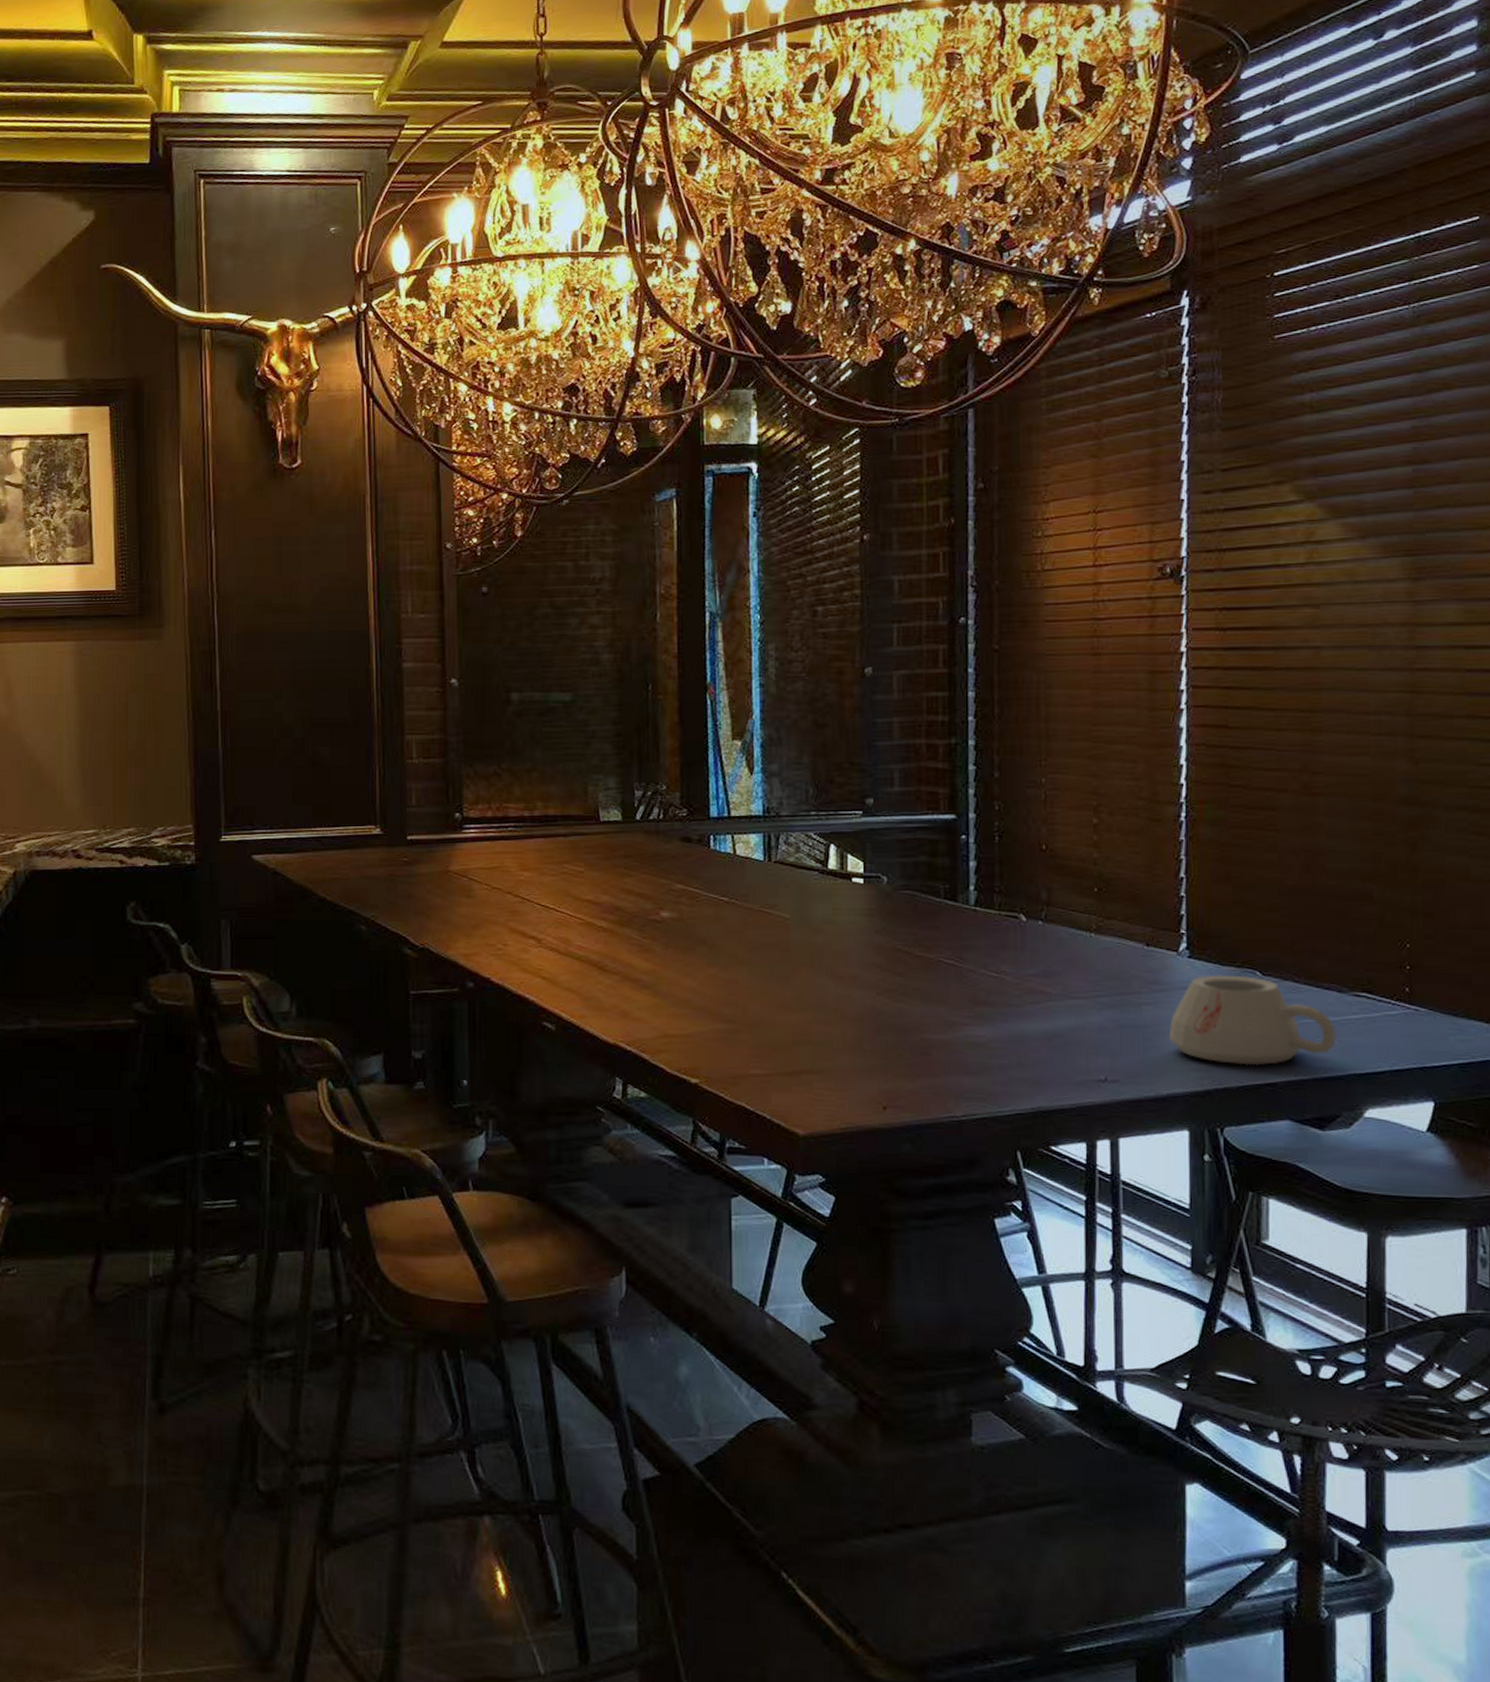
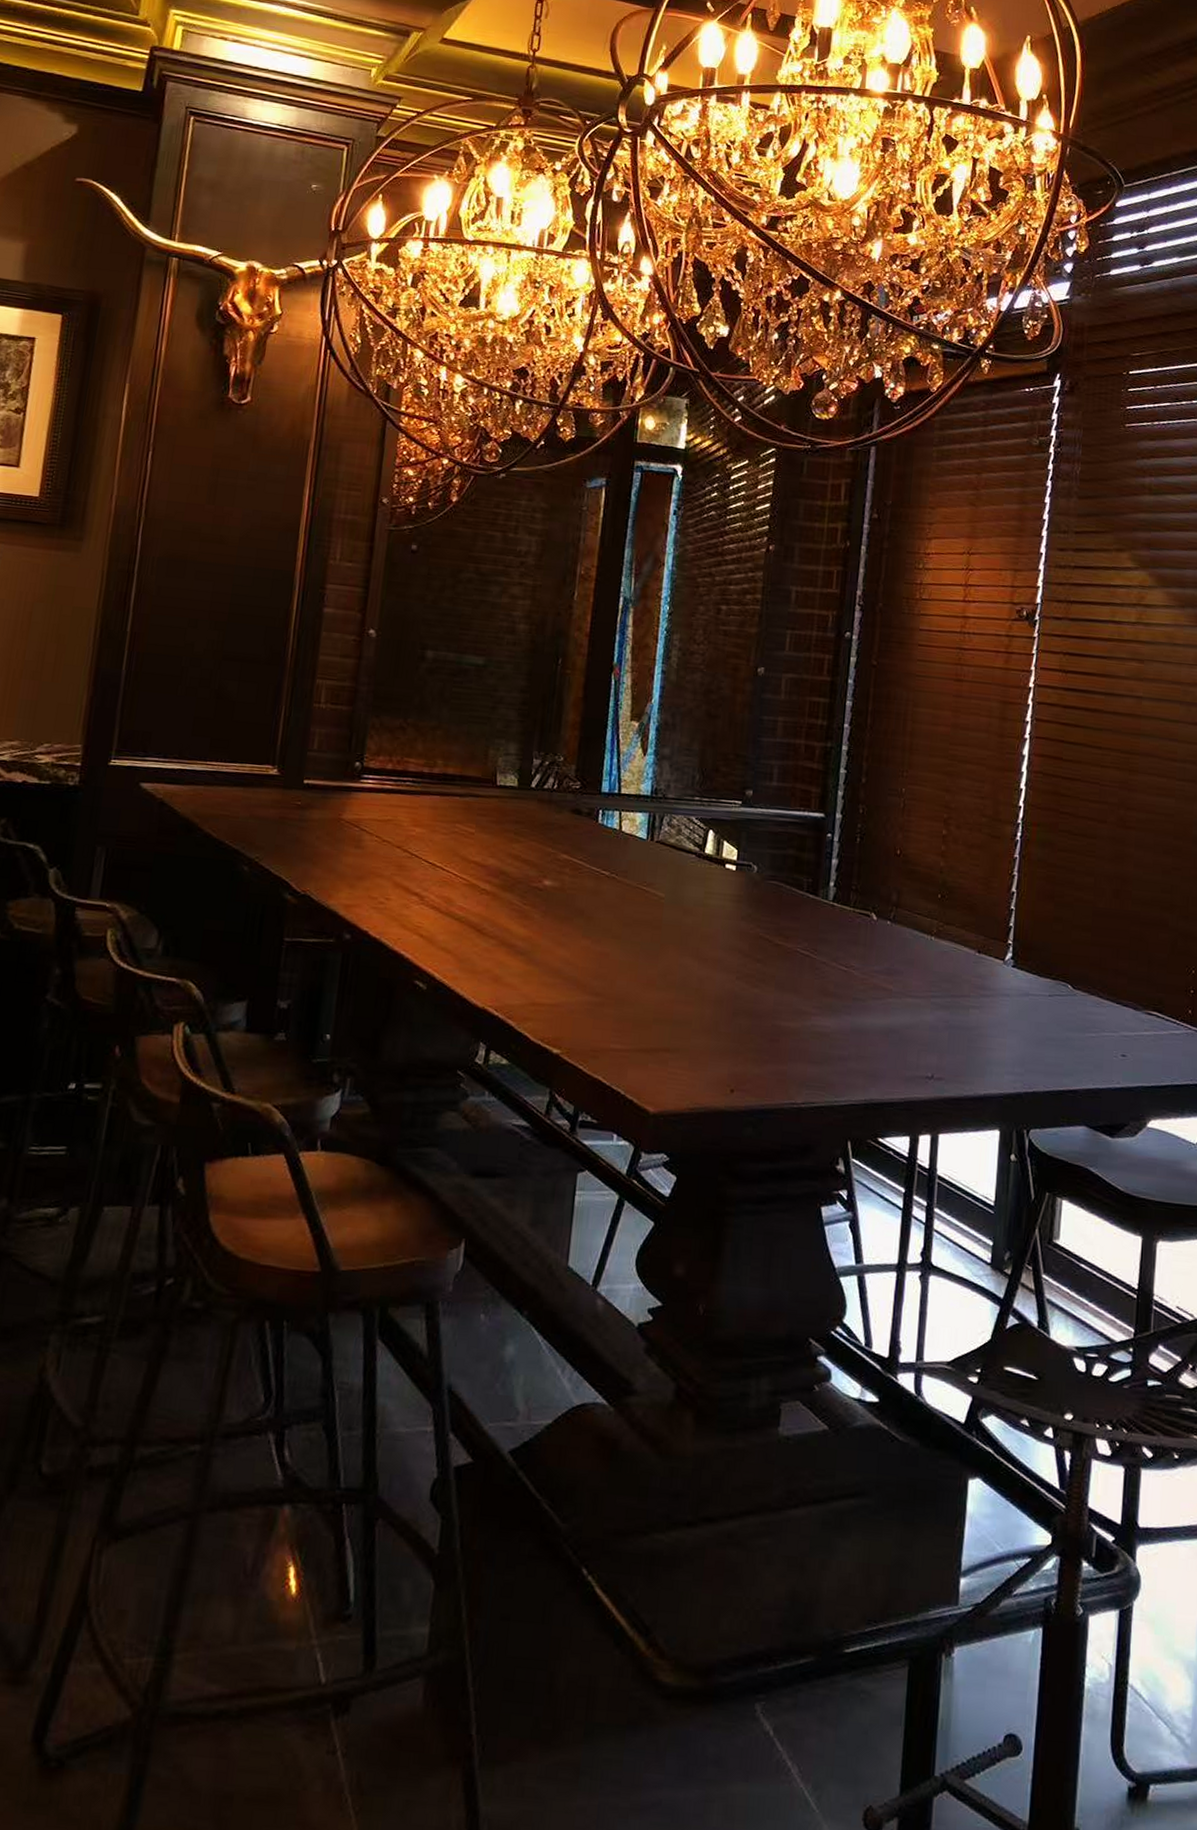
cup: present [1168,975,1336,1066] -> none [989,985,1130,1073]

